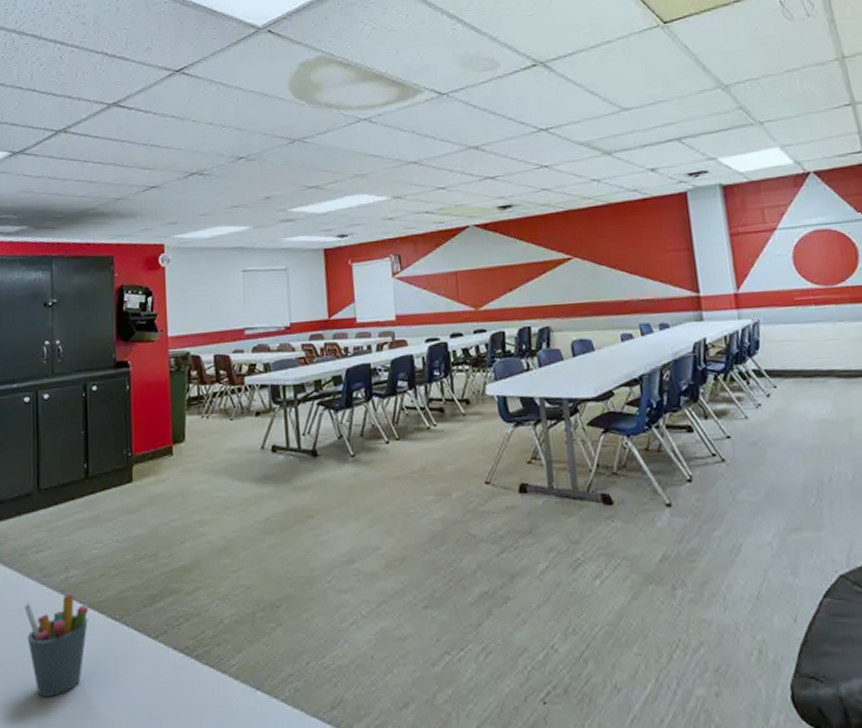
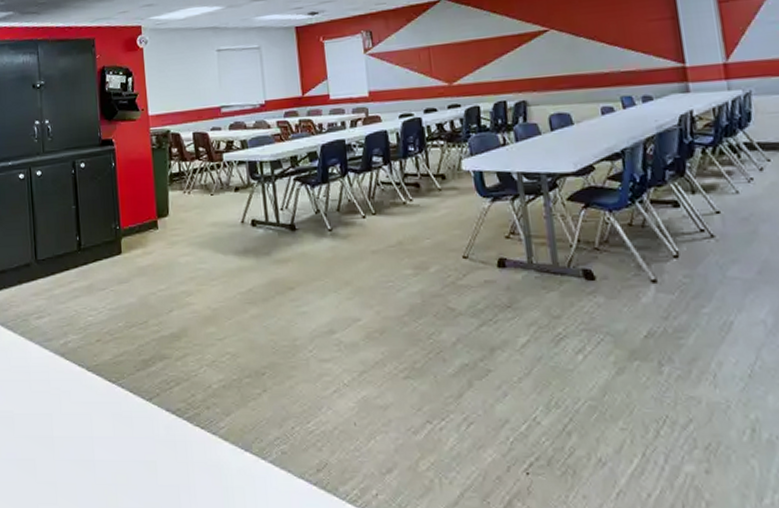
pen holder: present [24,594,89,697] -> none [29,358,88,451]

